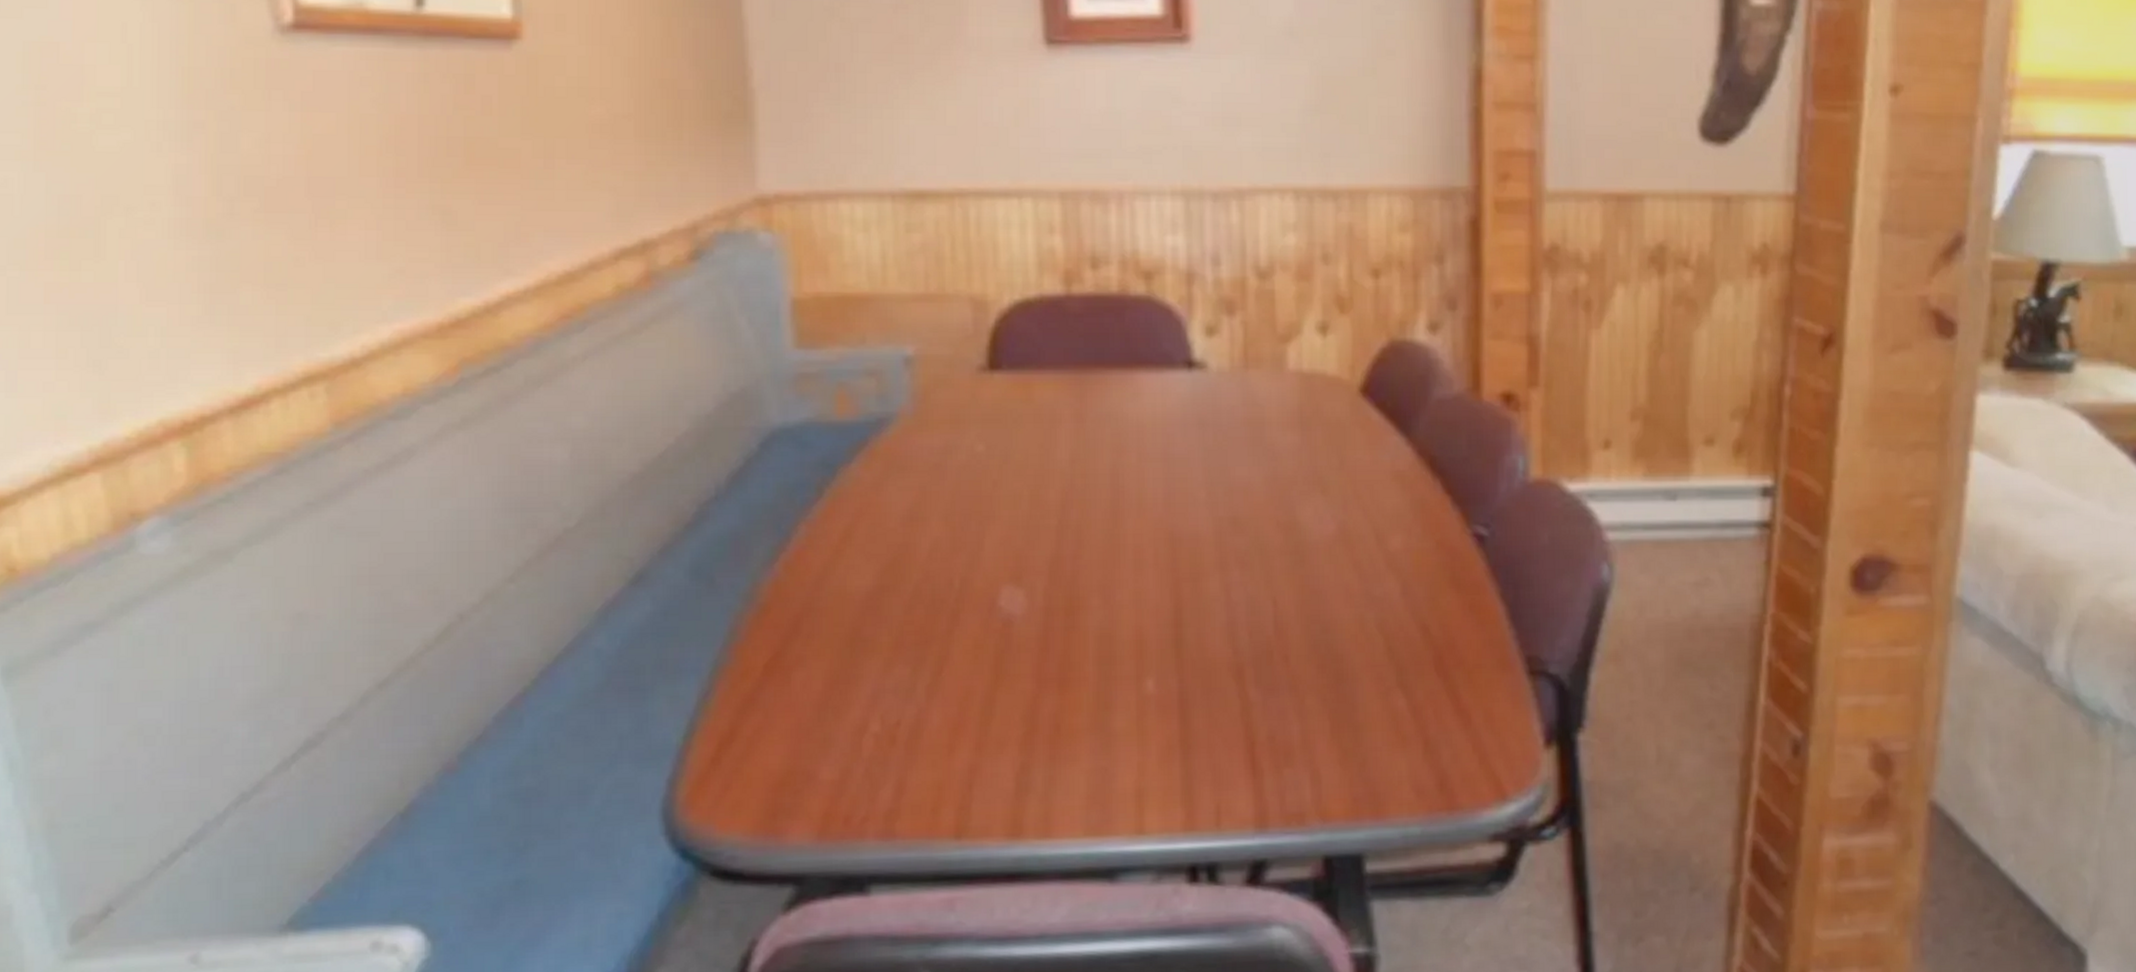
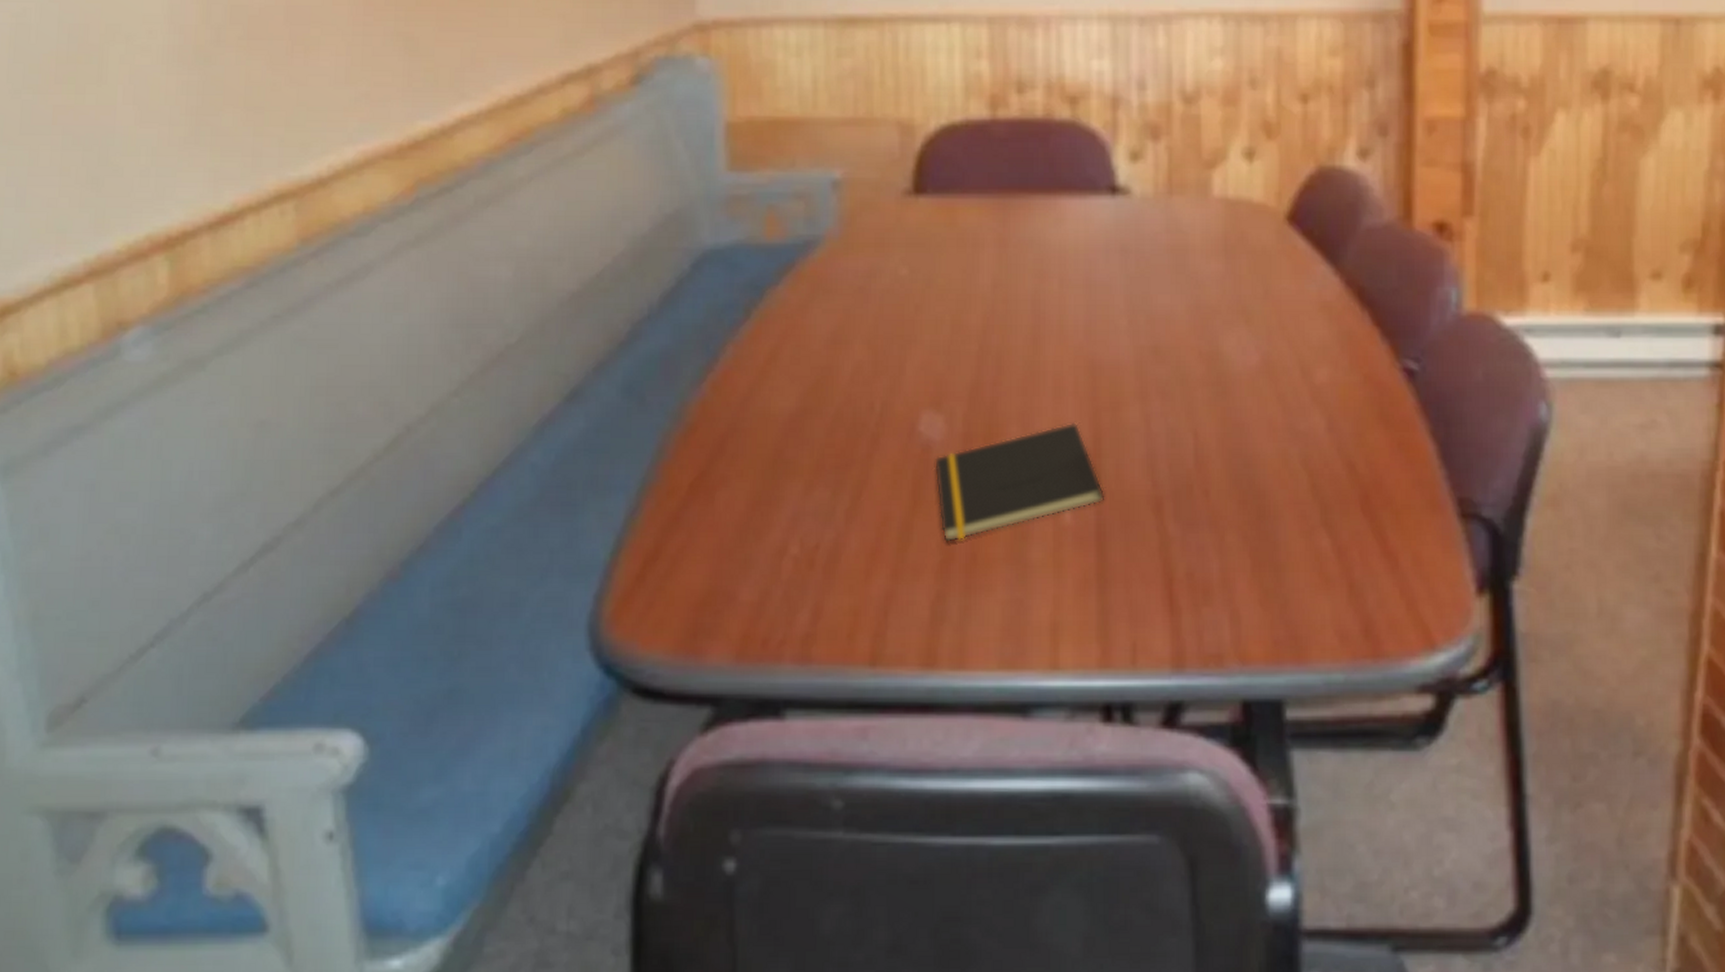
notepad: none [1015,593,1187,715] -> present [934,422,1105,542]

